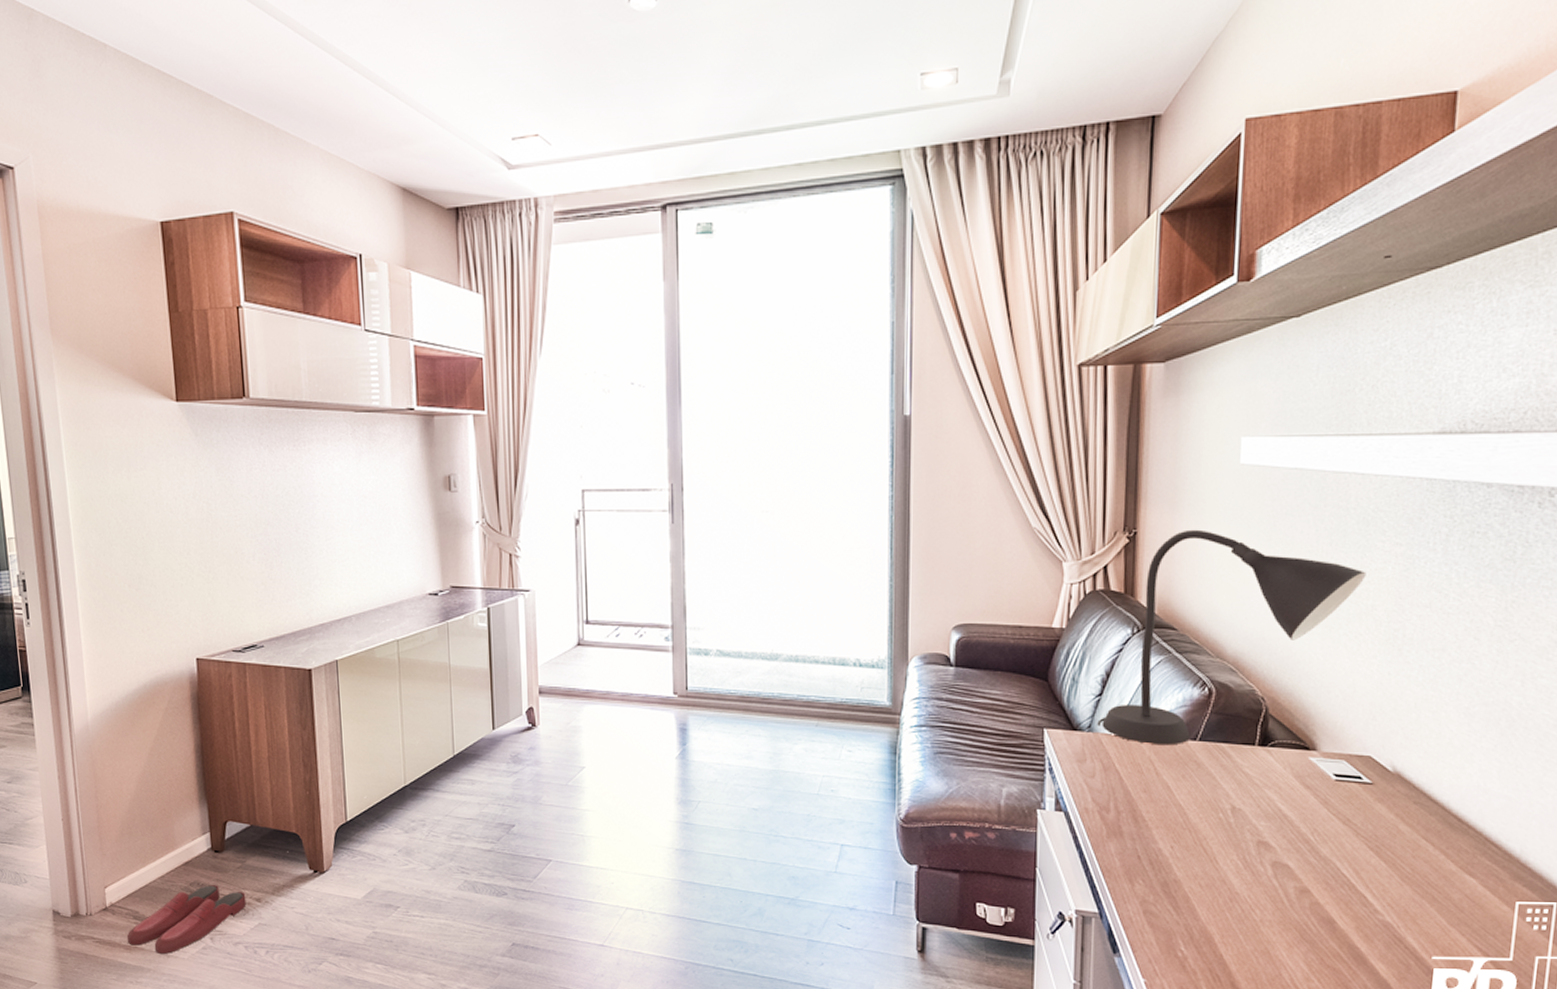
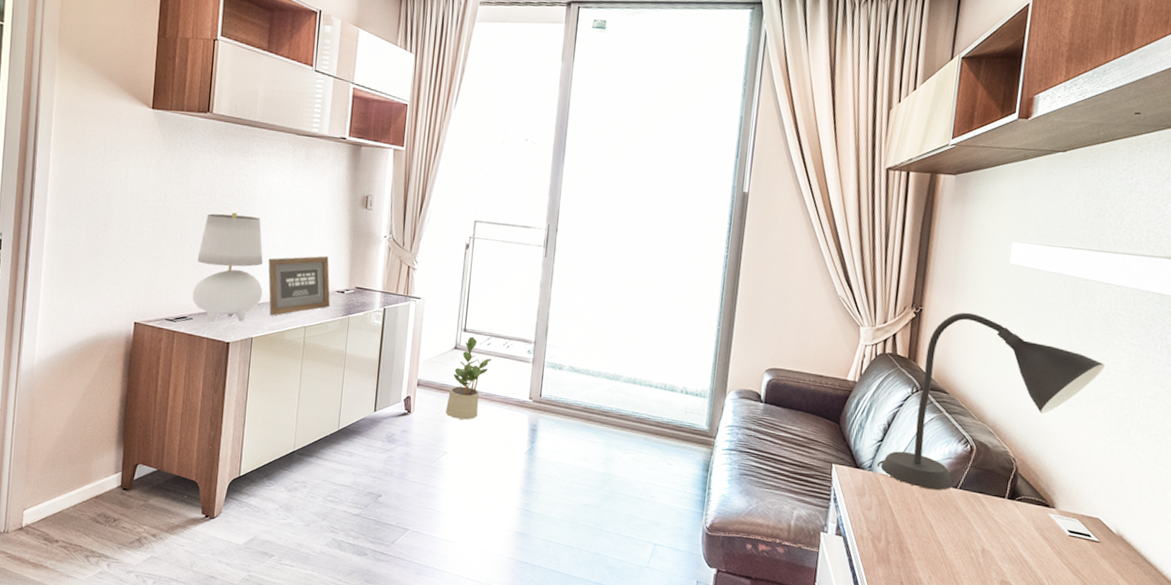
slippers: present [126,885,246,954] -> none [35,517,144,574]
table lamp: none [258,515,341,649] -> present [192,212,263,323]
picture frame: none [342,554,424,632] -> present [268,256,331,316]
potted plant: none [576,629,623,727] -> present [445,336,492,420]

